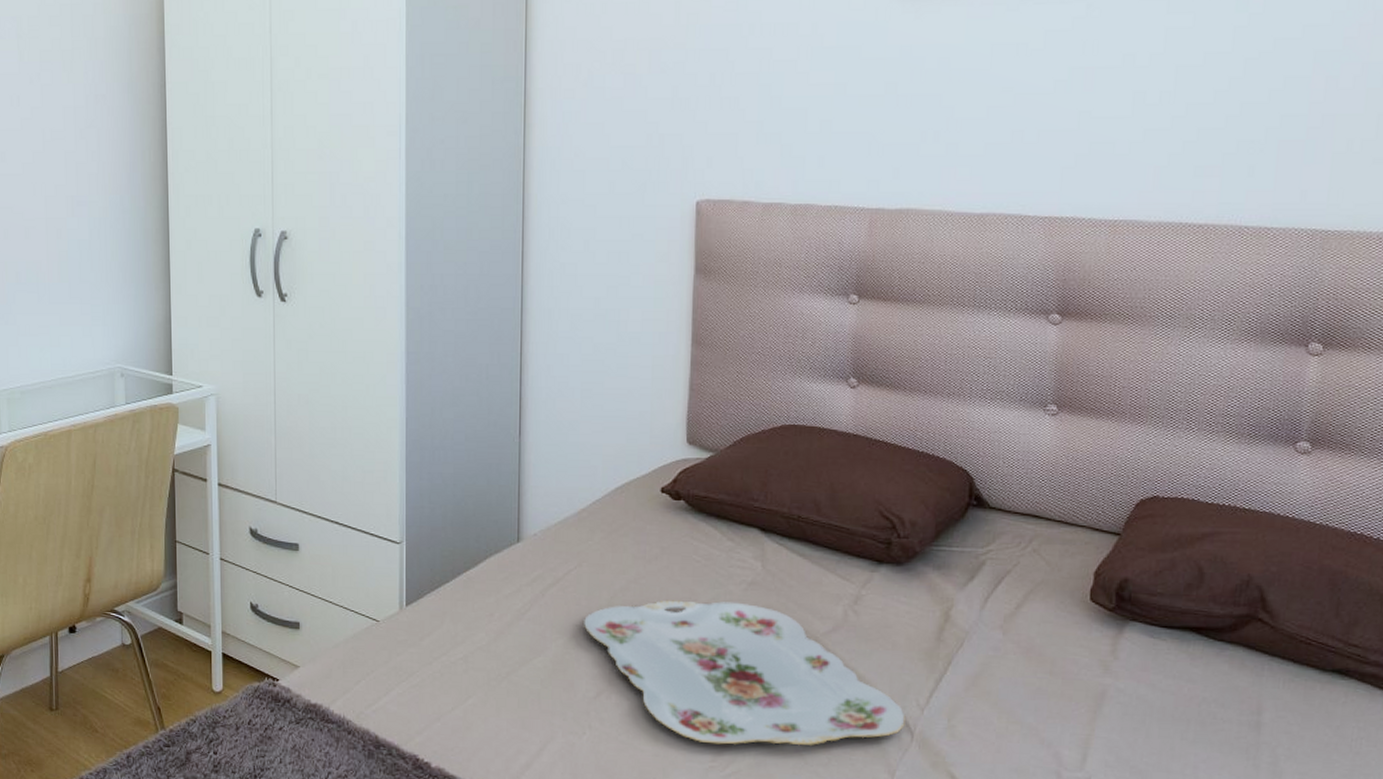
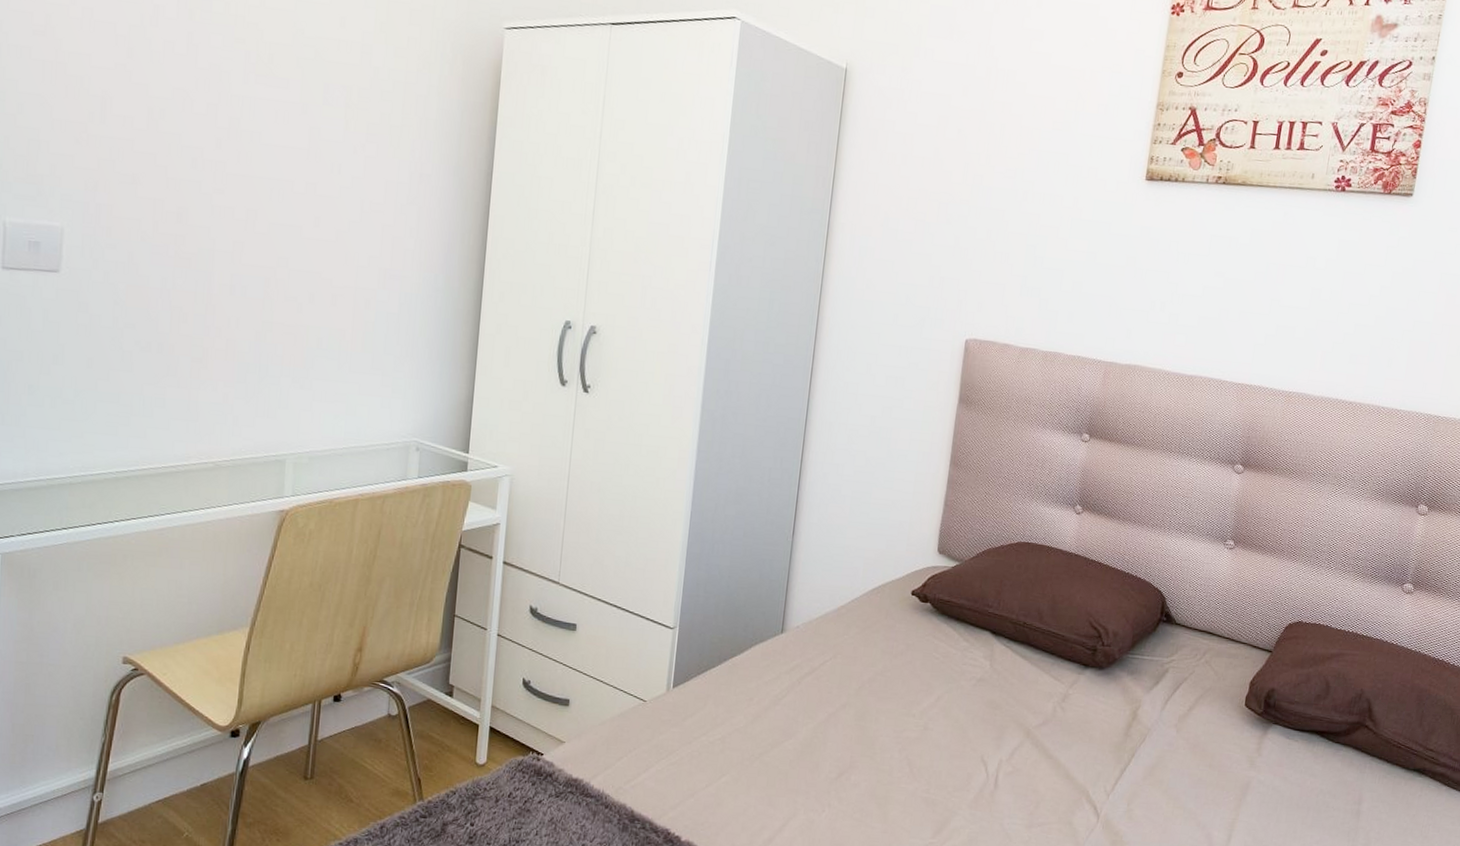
serving tray: present [584,600,906,746] -> none [833,691,1095,825]

